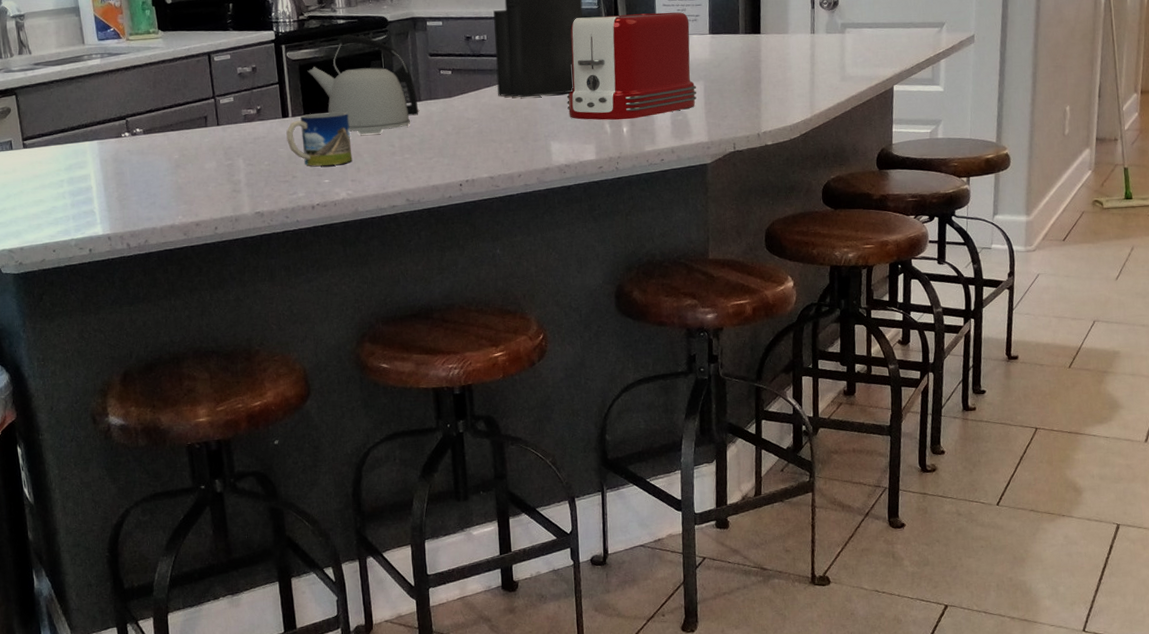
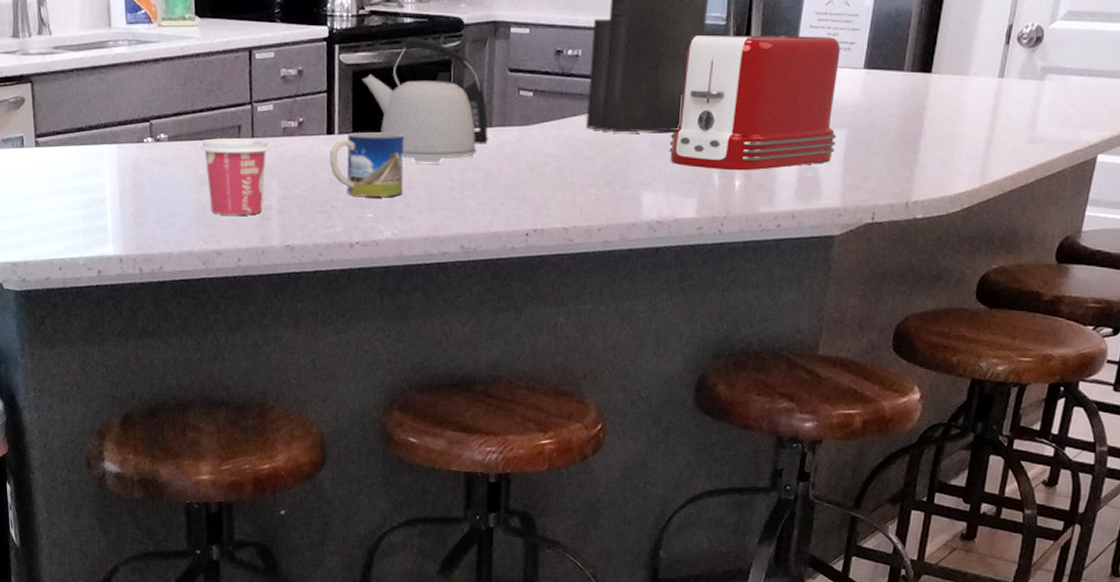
cup: none [172,126,235,192] -> present [199,138,271,216]

